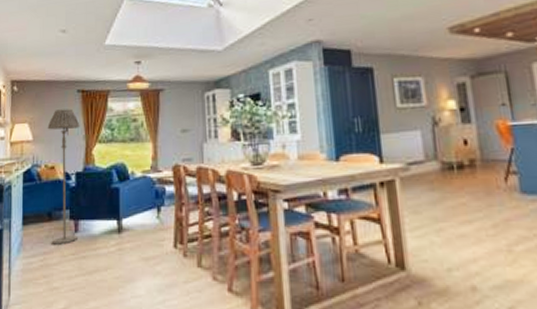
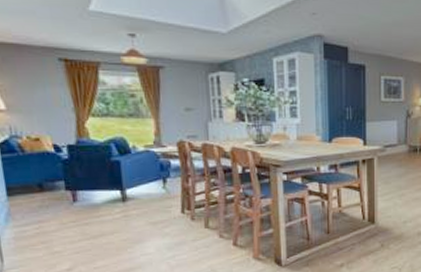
floor lamp: present [47,108,80,245] -> none [24,78,77,214]

